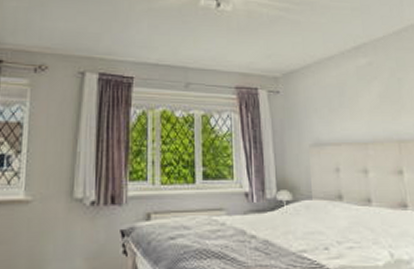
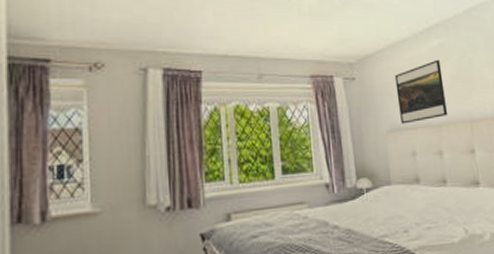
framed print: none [320,78,375,140] -> present [395,59,448,124]

